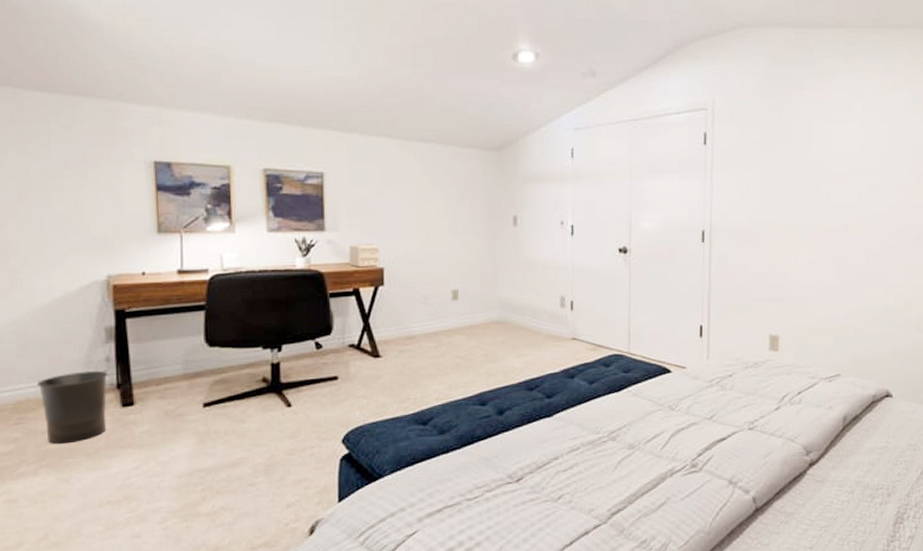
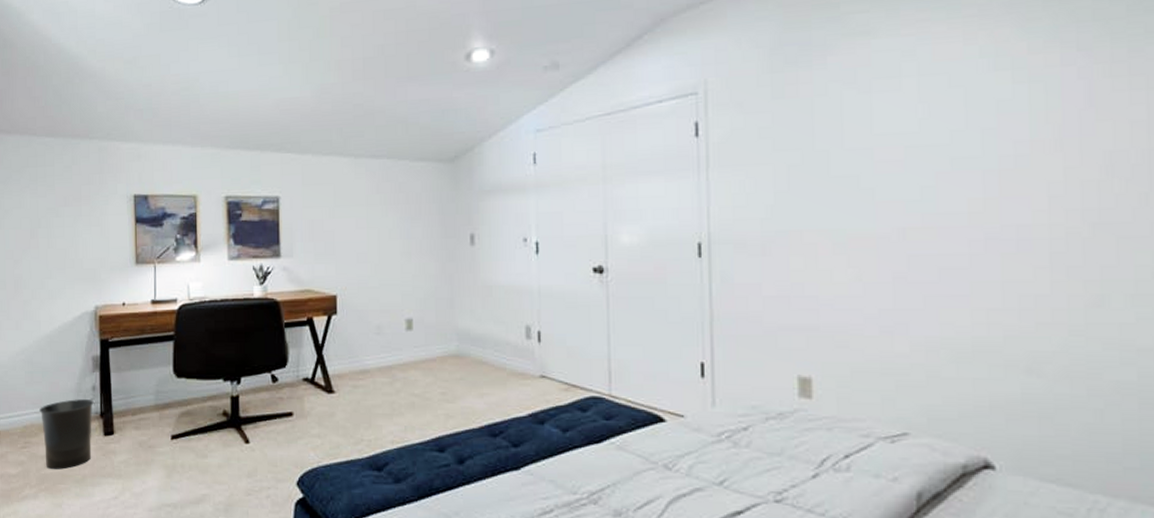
desk organizer: present [349,243,380,268] -> none [303,269,333,296]

